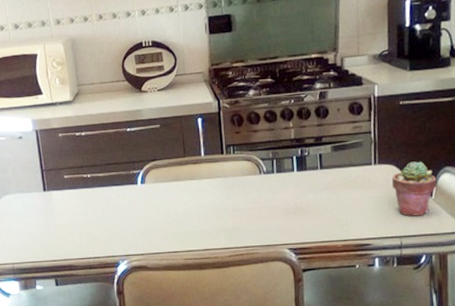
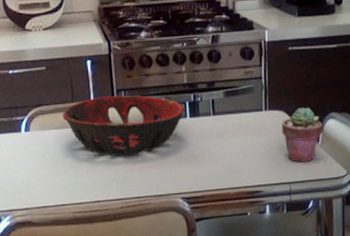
decorative bowl: none [174,150,293,208] -> present [62,95,186,156]

